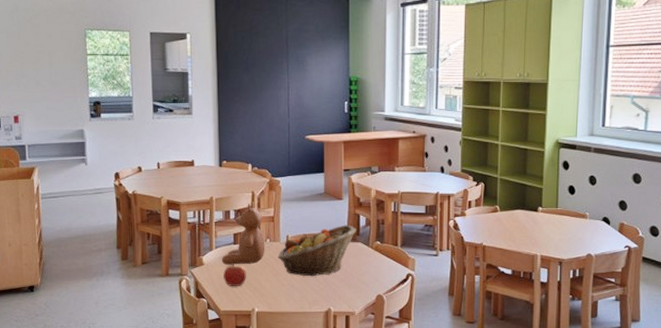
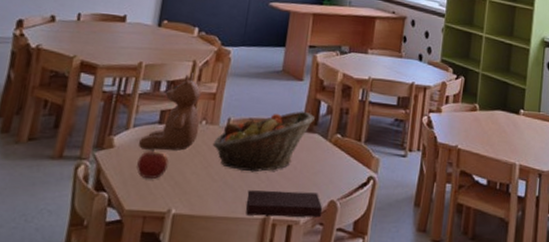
notebook: none [311,290,372,310] -> present [246,190,323,218]

